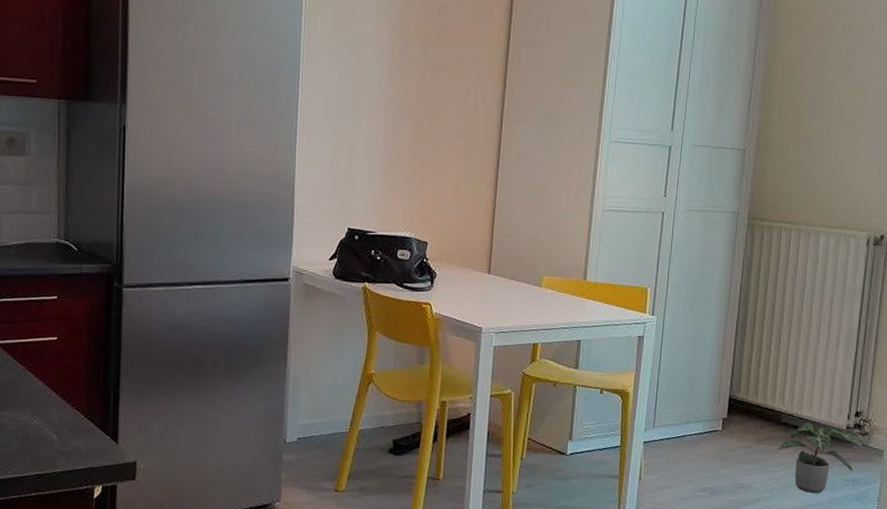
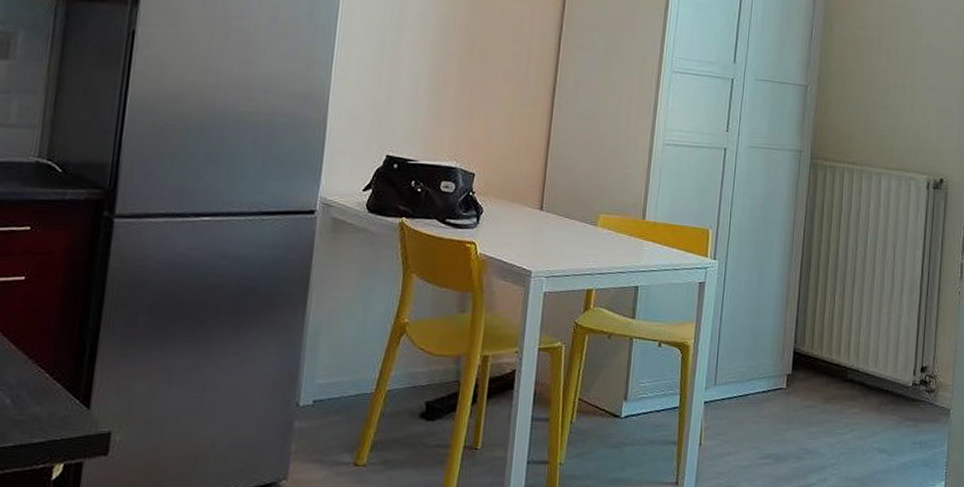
potted plant: present [777,422,863,494] -> none [843,379,929,459]

